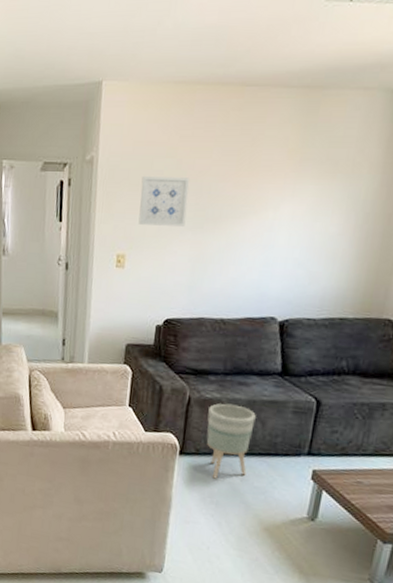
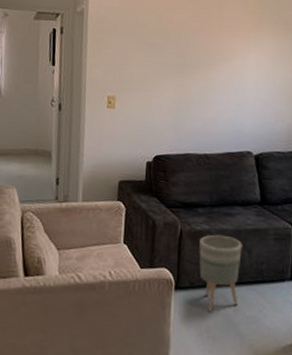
wall art: present [138,175,189,227] -> none [126,26,170,72]

